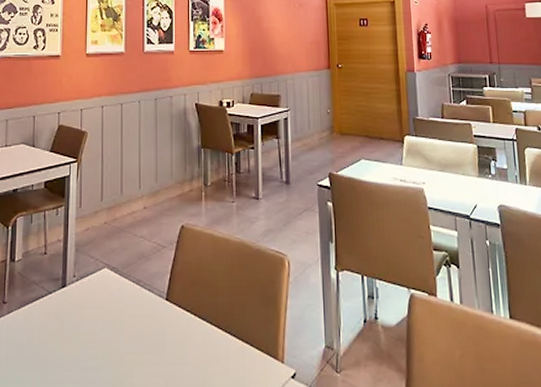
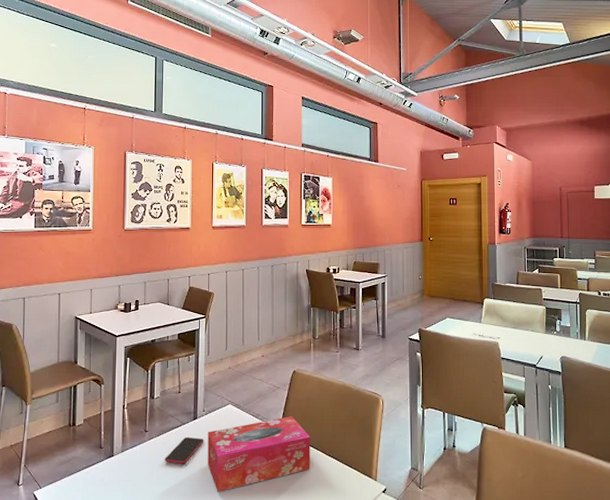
smartphone: none [26,309,75,344] -> present [165,436,204,464]
tissue box: none [78,282,203,380] -> present [207,416,310,492]

